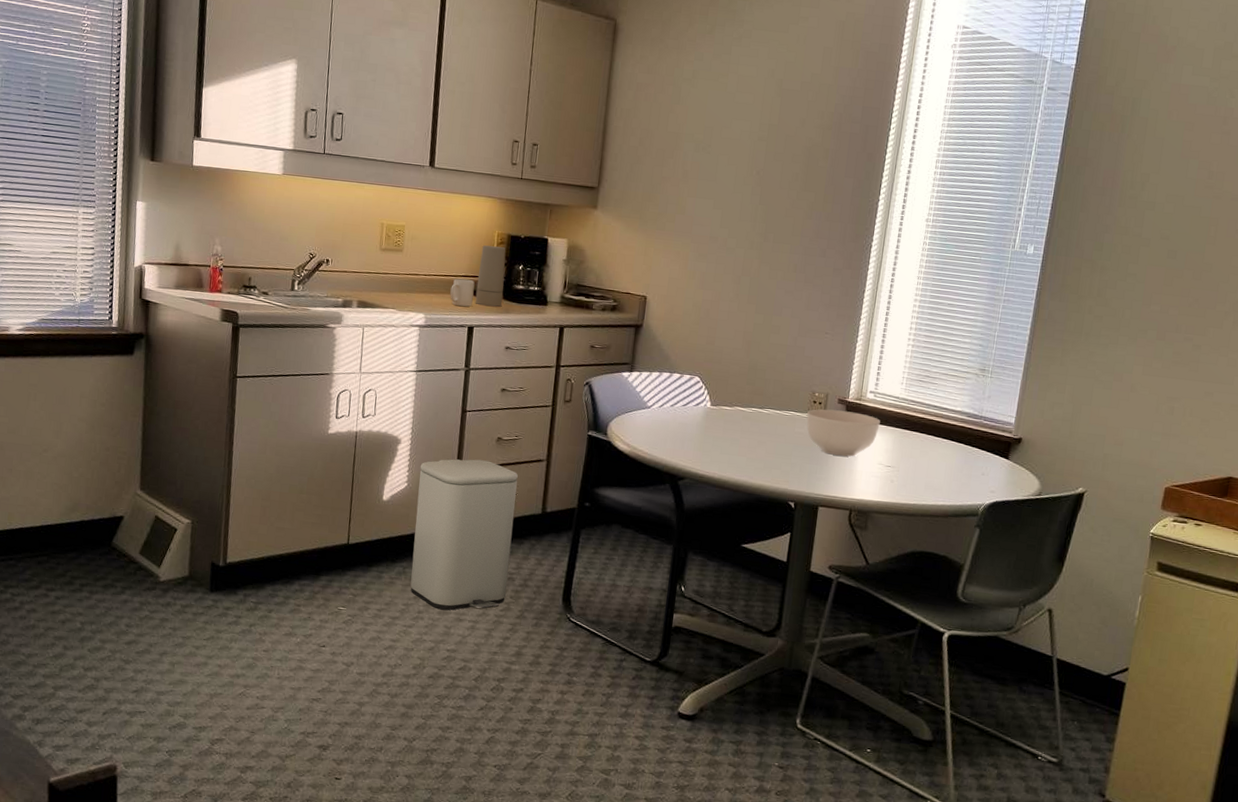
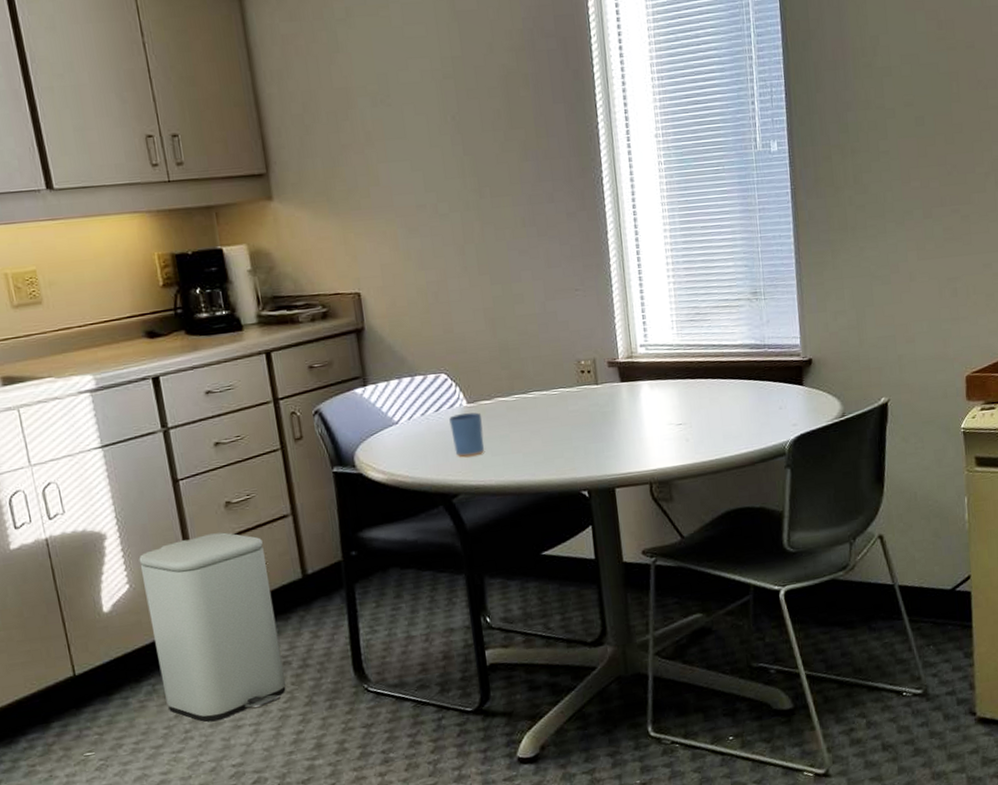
mug: present [450,278,475,307] -> none [116,319,150,355]
canister: present [475,245,506,307] -> none [142,271,188,349]
mug: none [691,412,721,450] -> present [449,412,484,457]
bowl: present [806,409,881,457] -> none [576,372,660,427]

